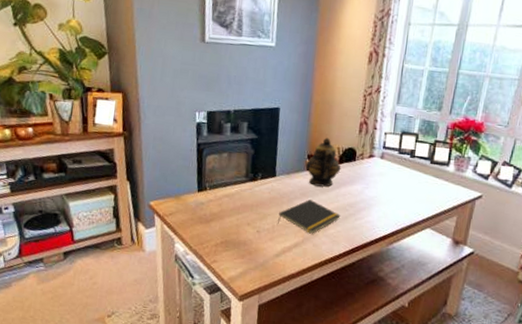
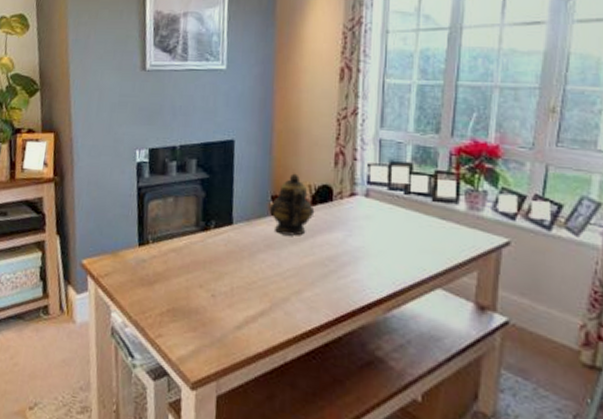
notepad: present [278,199,341,234] -> none [238,253,318,298]

